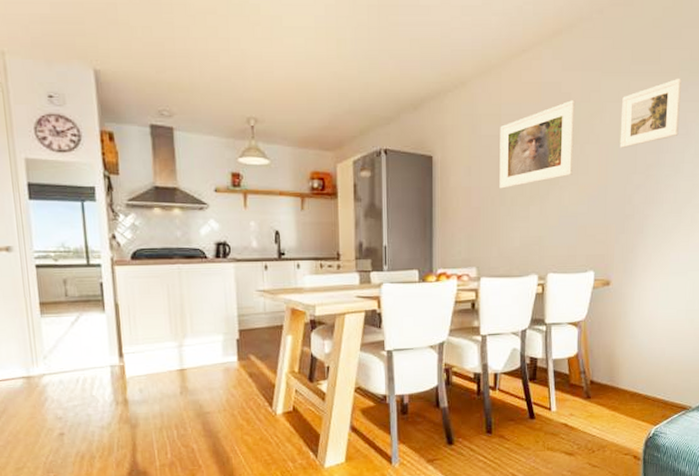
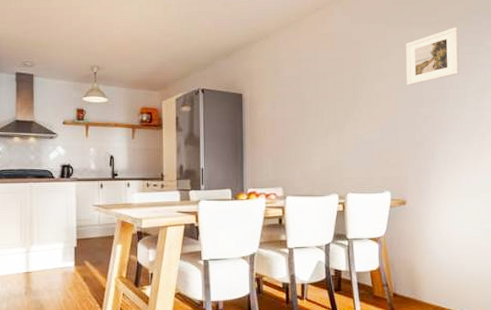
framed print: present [499,100,576,189] -> none [299,47,365,120]

